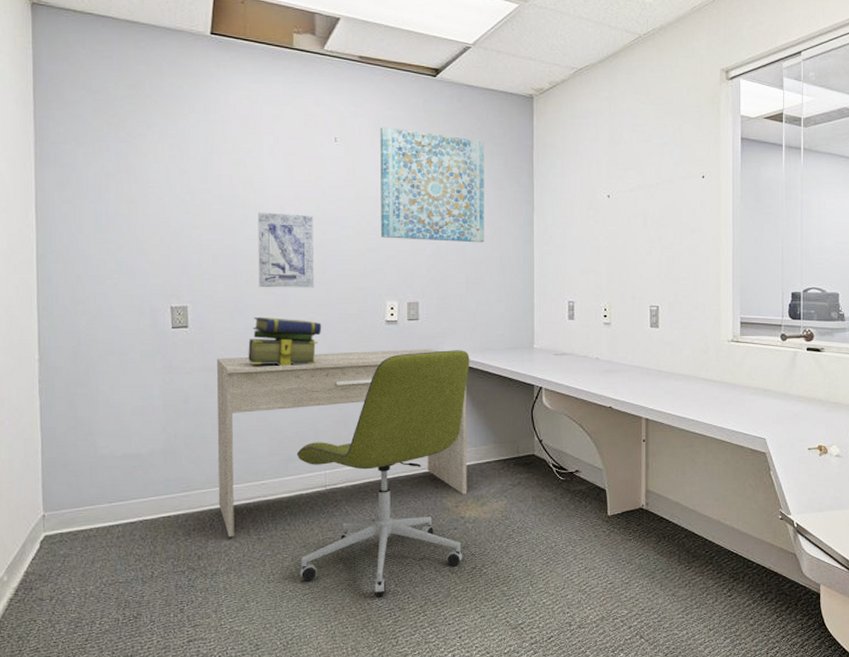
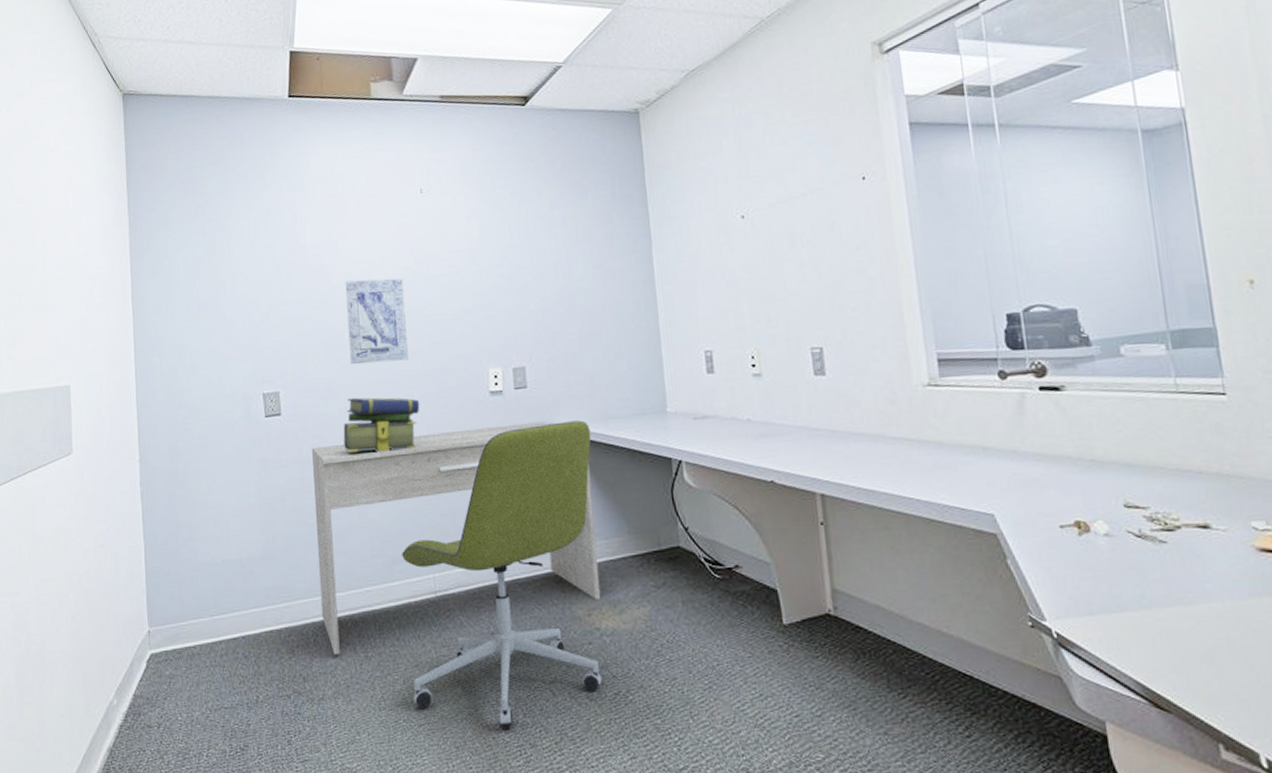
wall art: present [380,126,485,243] -> none [468,169,596,296]

